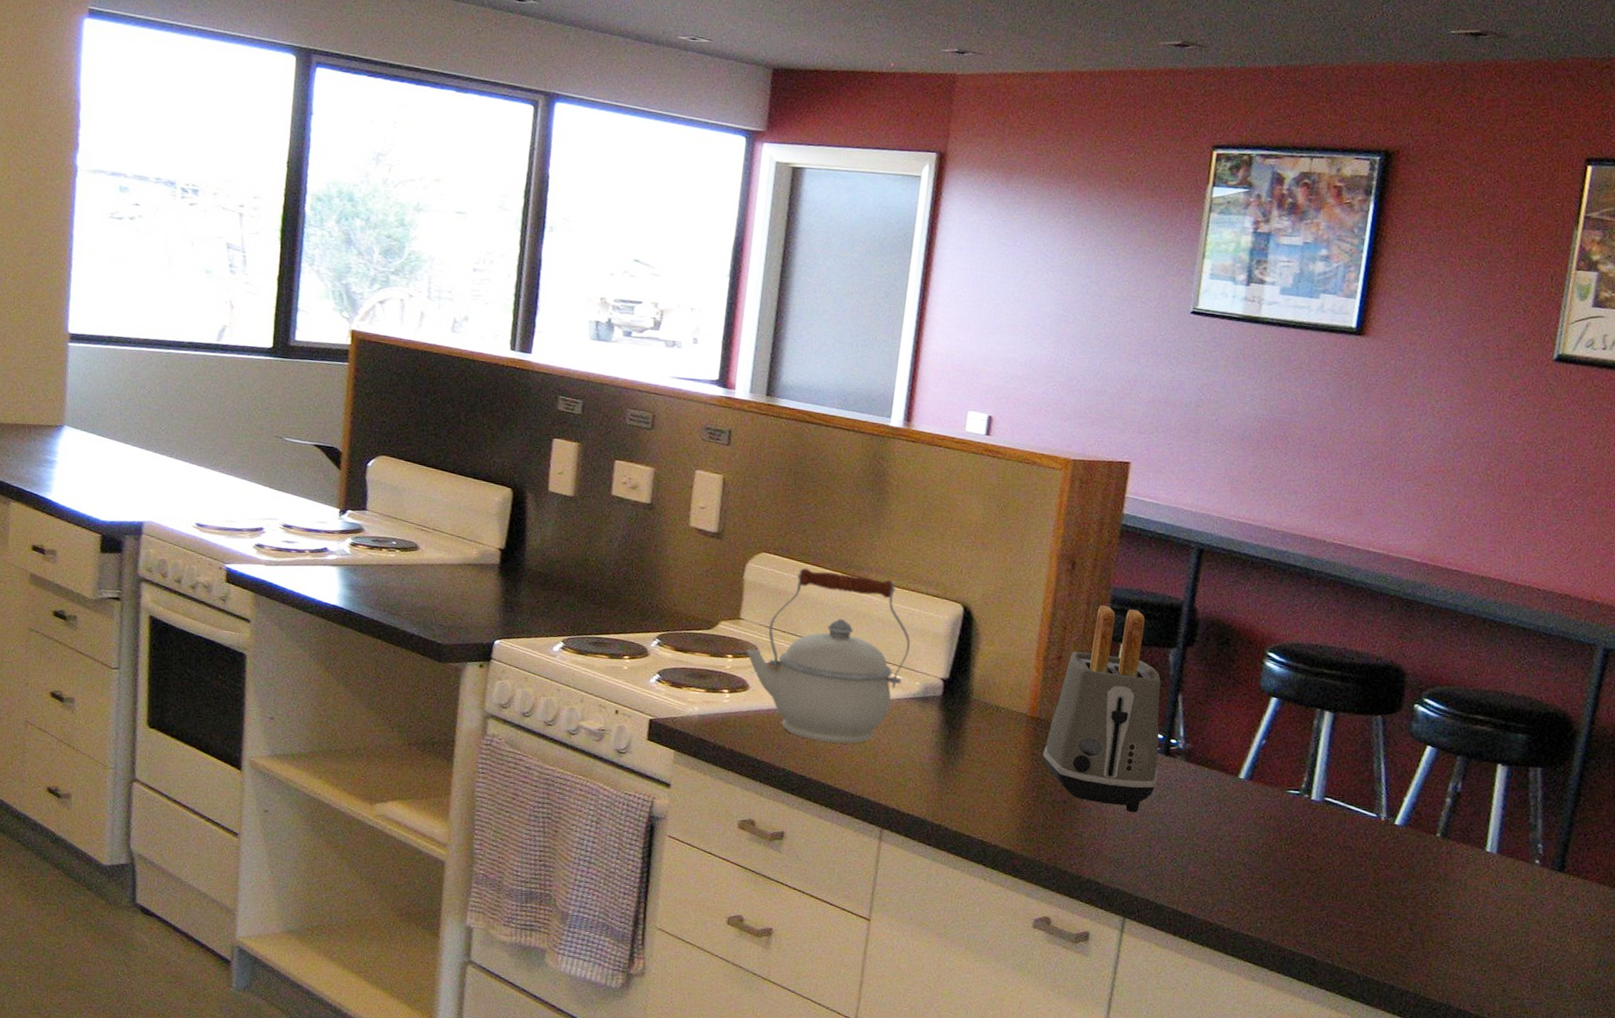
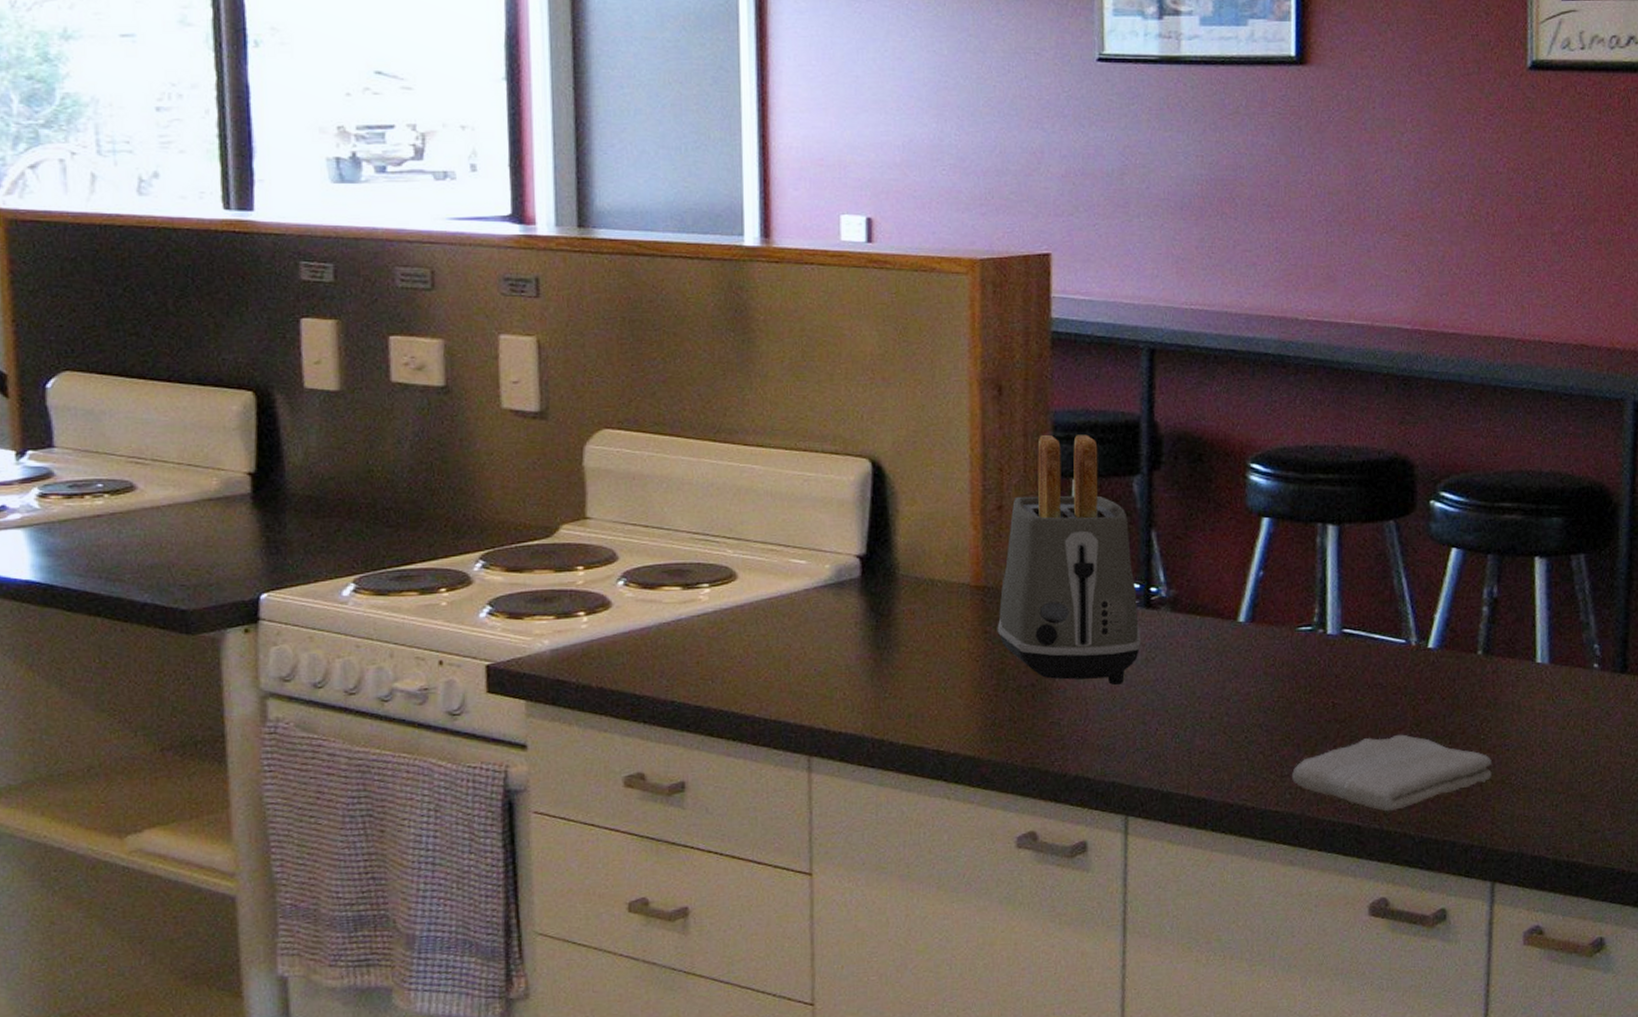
kettle: present [746,568,911,744] -> none [601,441,812,659]
washcloth: none [1264,889,1435,952] -> present [1292,734,1492,812]

